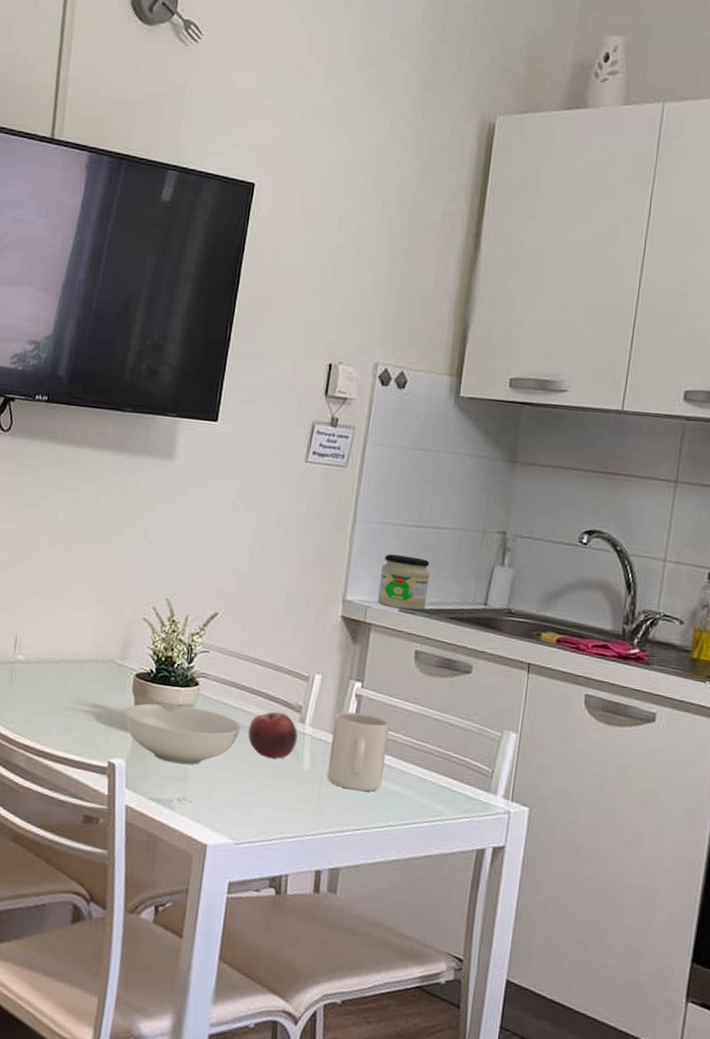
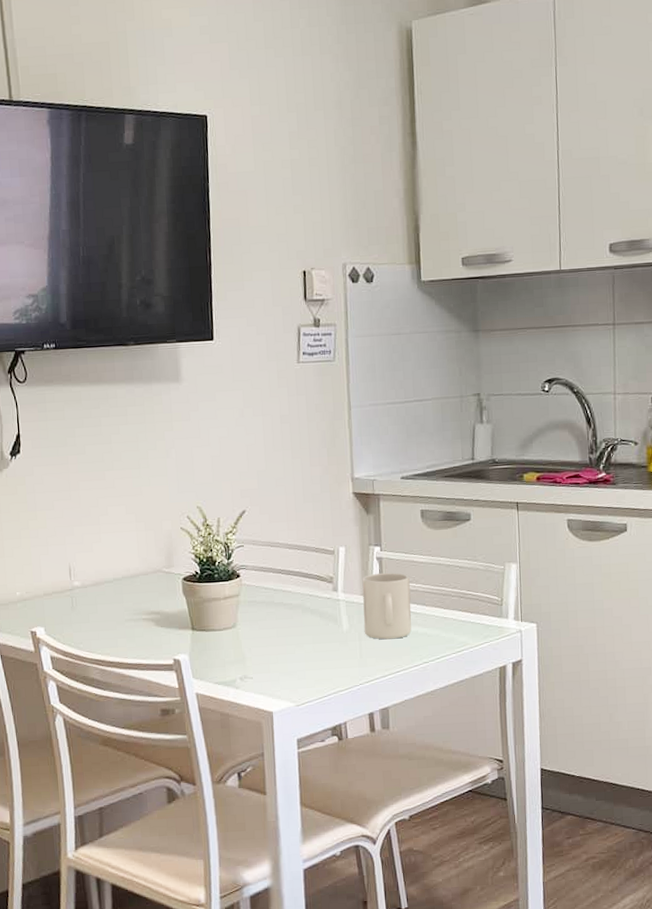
bowl: present [124,703,242,765] -> none [179,596,285,649]
fruit: present [248,711,298,759] -> none [290,585,334,627]
jar: present [377,554,430,611] -> none [380,429,423,478]

